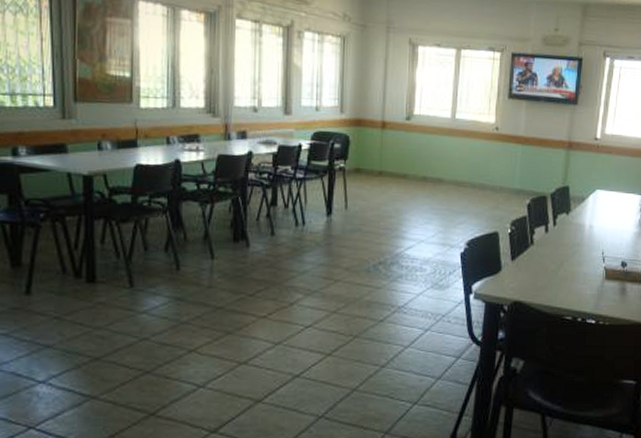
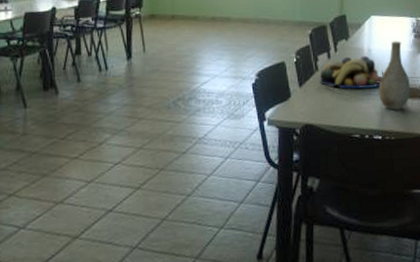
fruit bowl: none [535,232,602,268] -> present [320,55,382,89]
vase: none [596,219,631,294] -> present [378,41,410,110]

